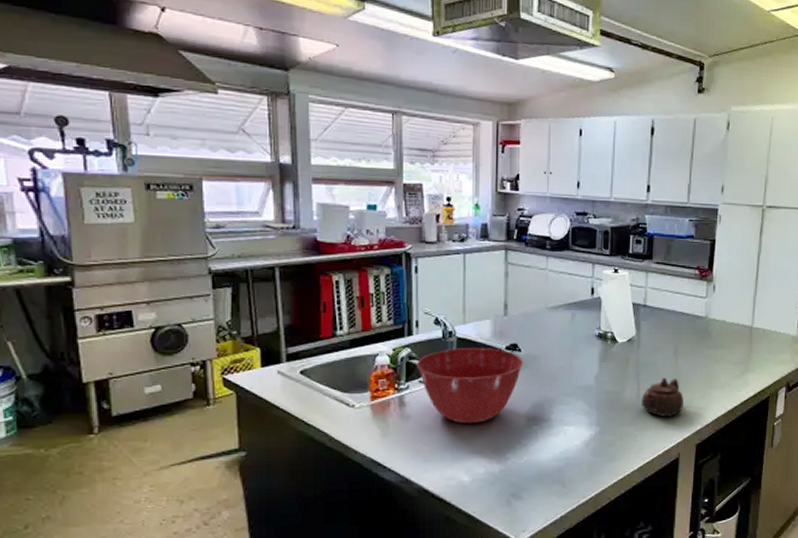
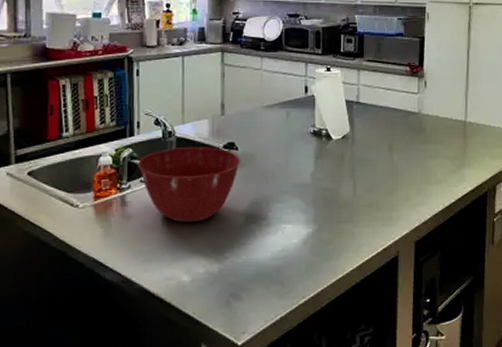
teapot: present [642,378,685,417] -> none [358,174,401,214]

